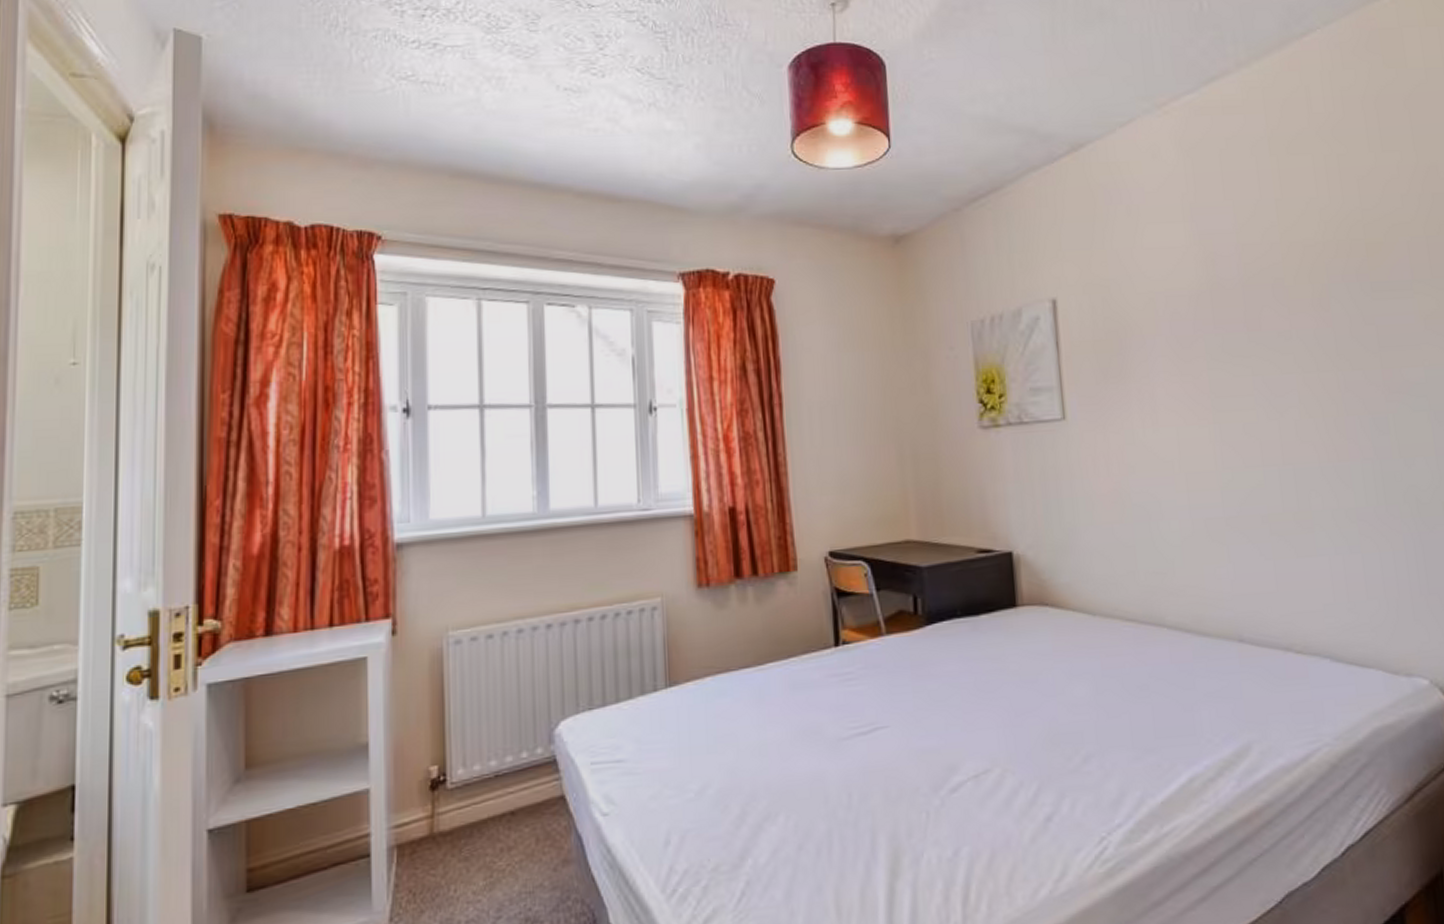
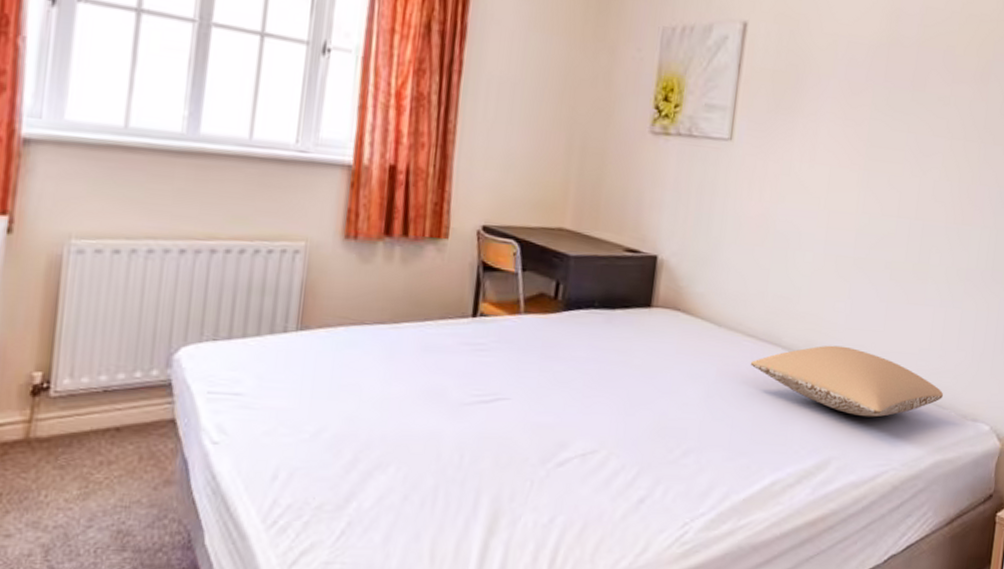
pillow: none [1136,615,1365,691] -> present [750,345,944,418]

